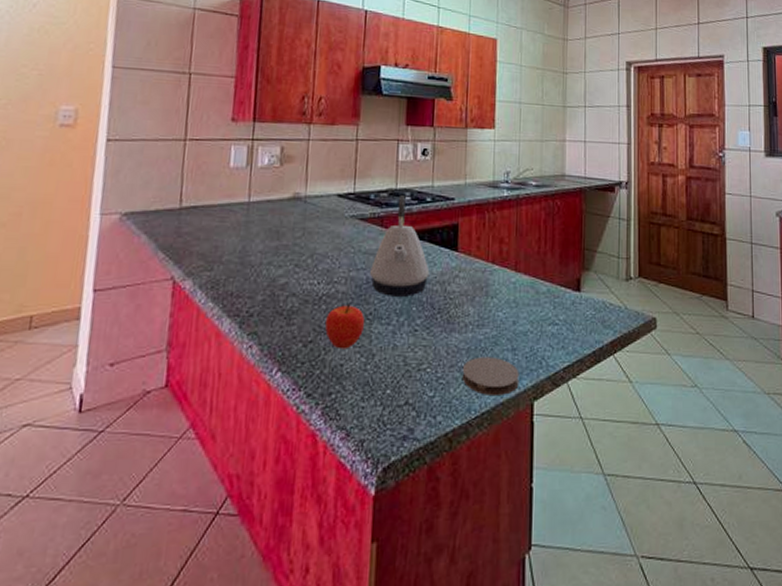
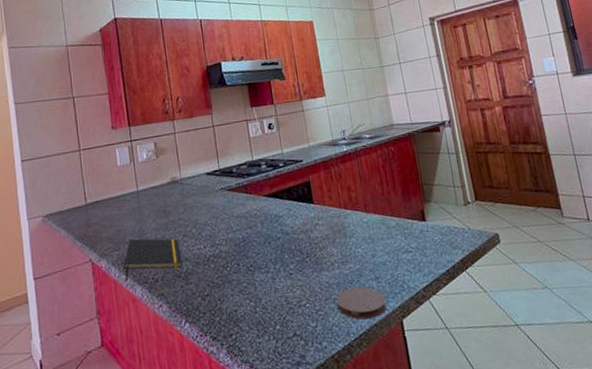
notepad: none [213,260,289,310] -> present [123,238,183,281]
fruit: present [325,304,364,349] -> none [216,260,248,298]
kettle: present [370,195,430,297] -> none [244,165,294,250]

